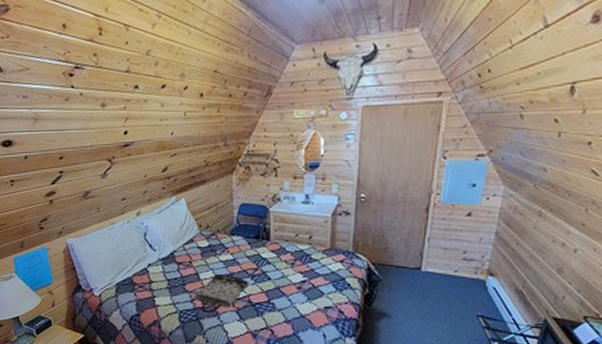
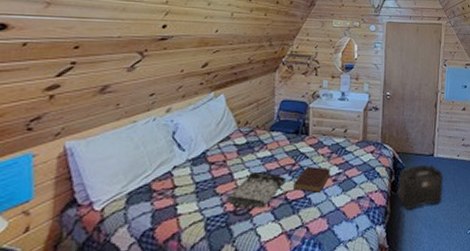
book: none [257,271,294,300] -> present [293,166,331,194]
backpack: none [372,278,434,326] -> present [398,164,444,209]

